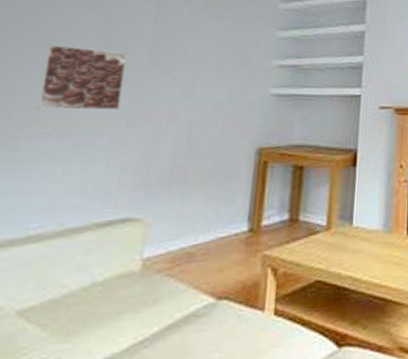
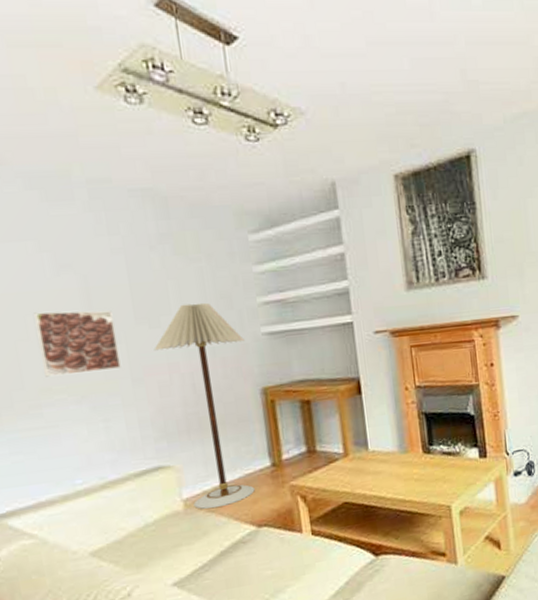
floor lamp: none [153,56,252,273] -> present [154,302,255,509]

